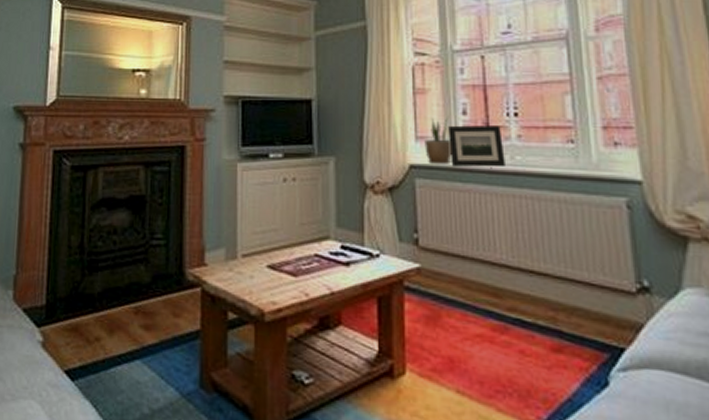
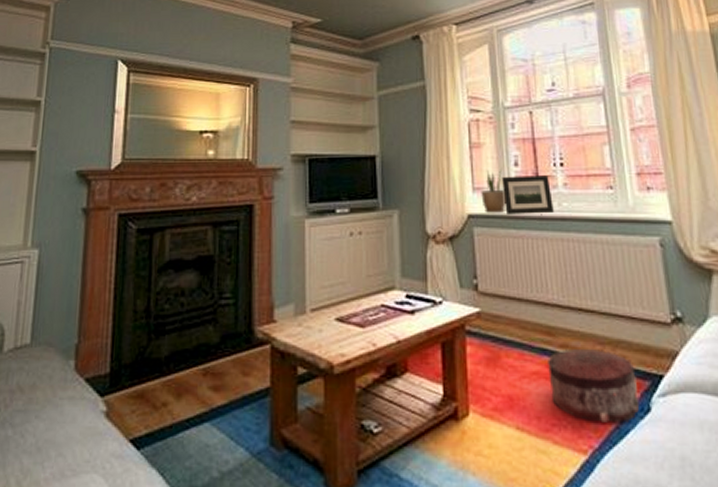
pouf: none [493,312,596,396] -> present [548,348,640,423]

